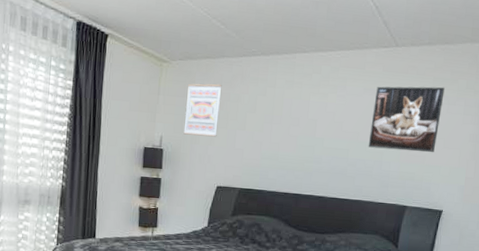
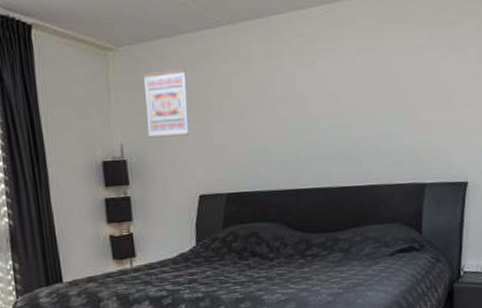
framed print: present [368,86,445,152] -> none [371,32,453,120]

